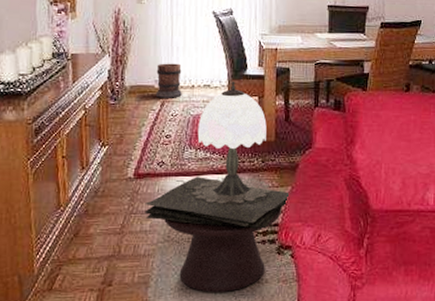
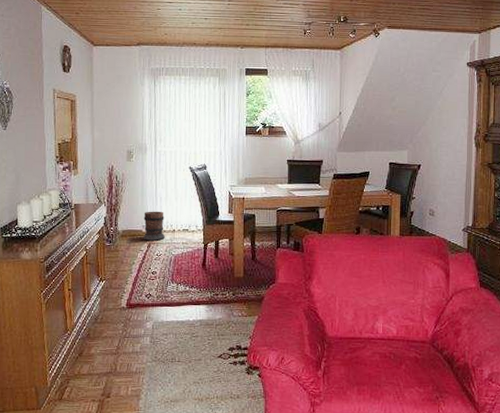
side table: present [144,177,288,292] -> none [135,307,256,405]
table lamp: present [177,82,271,204] -> none [162,226,241,330]

